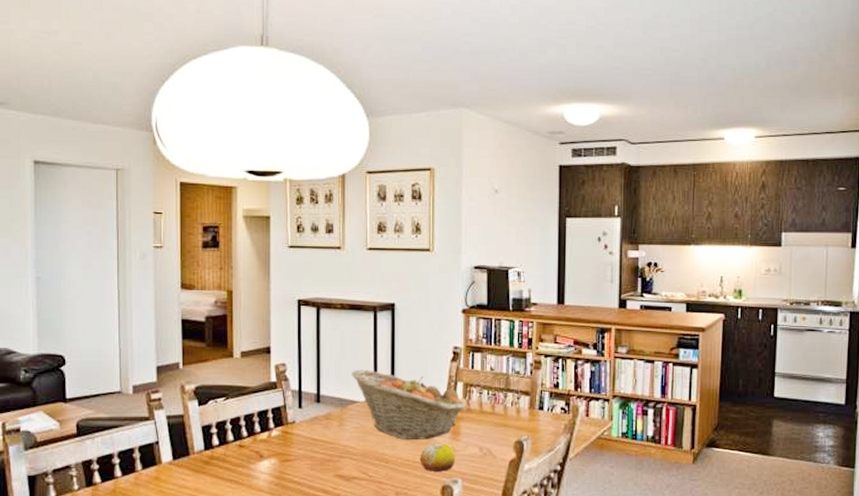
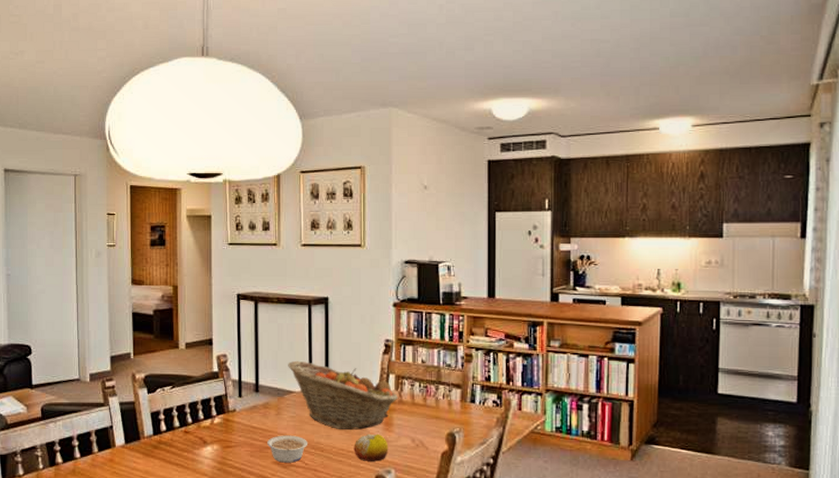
legume: none [329,447,371,475] -> present [267,435,307,463]

